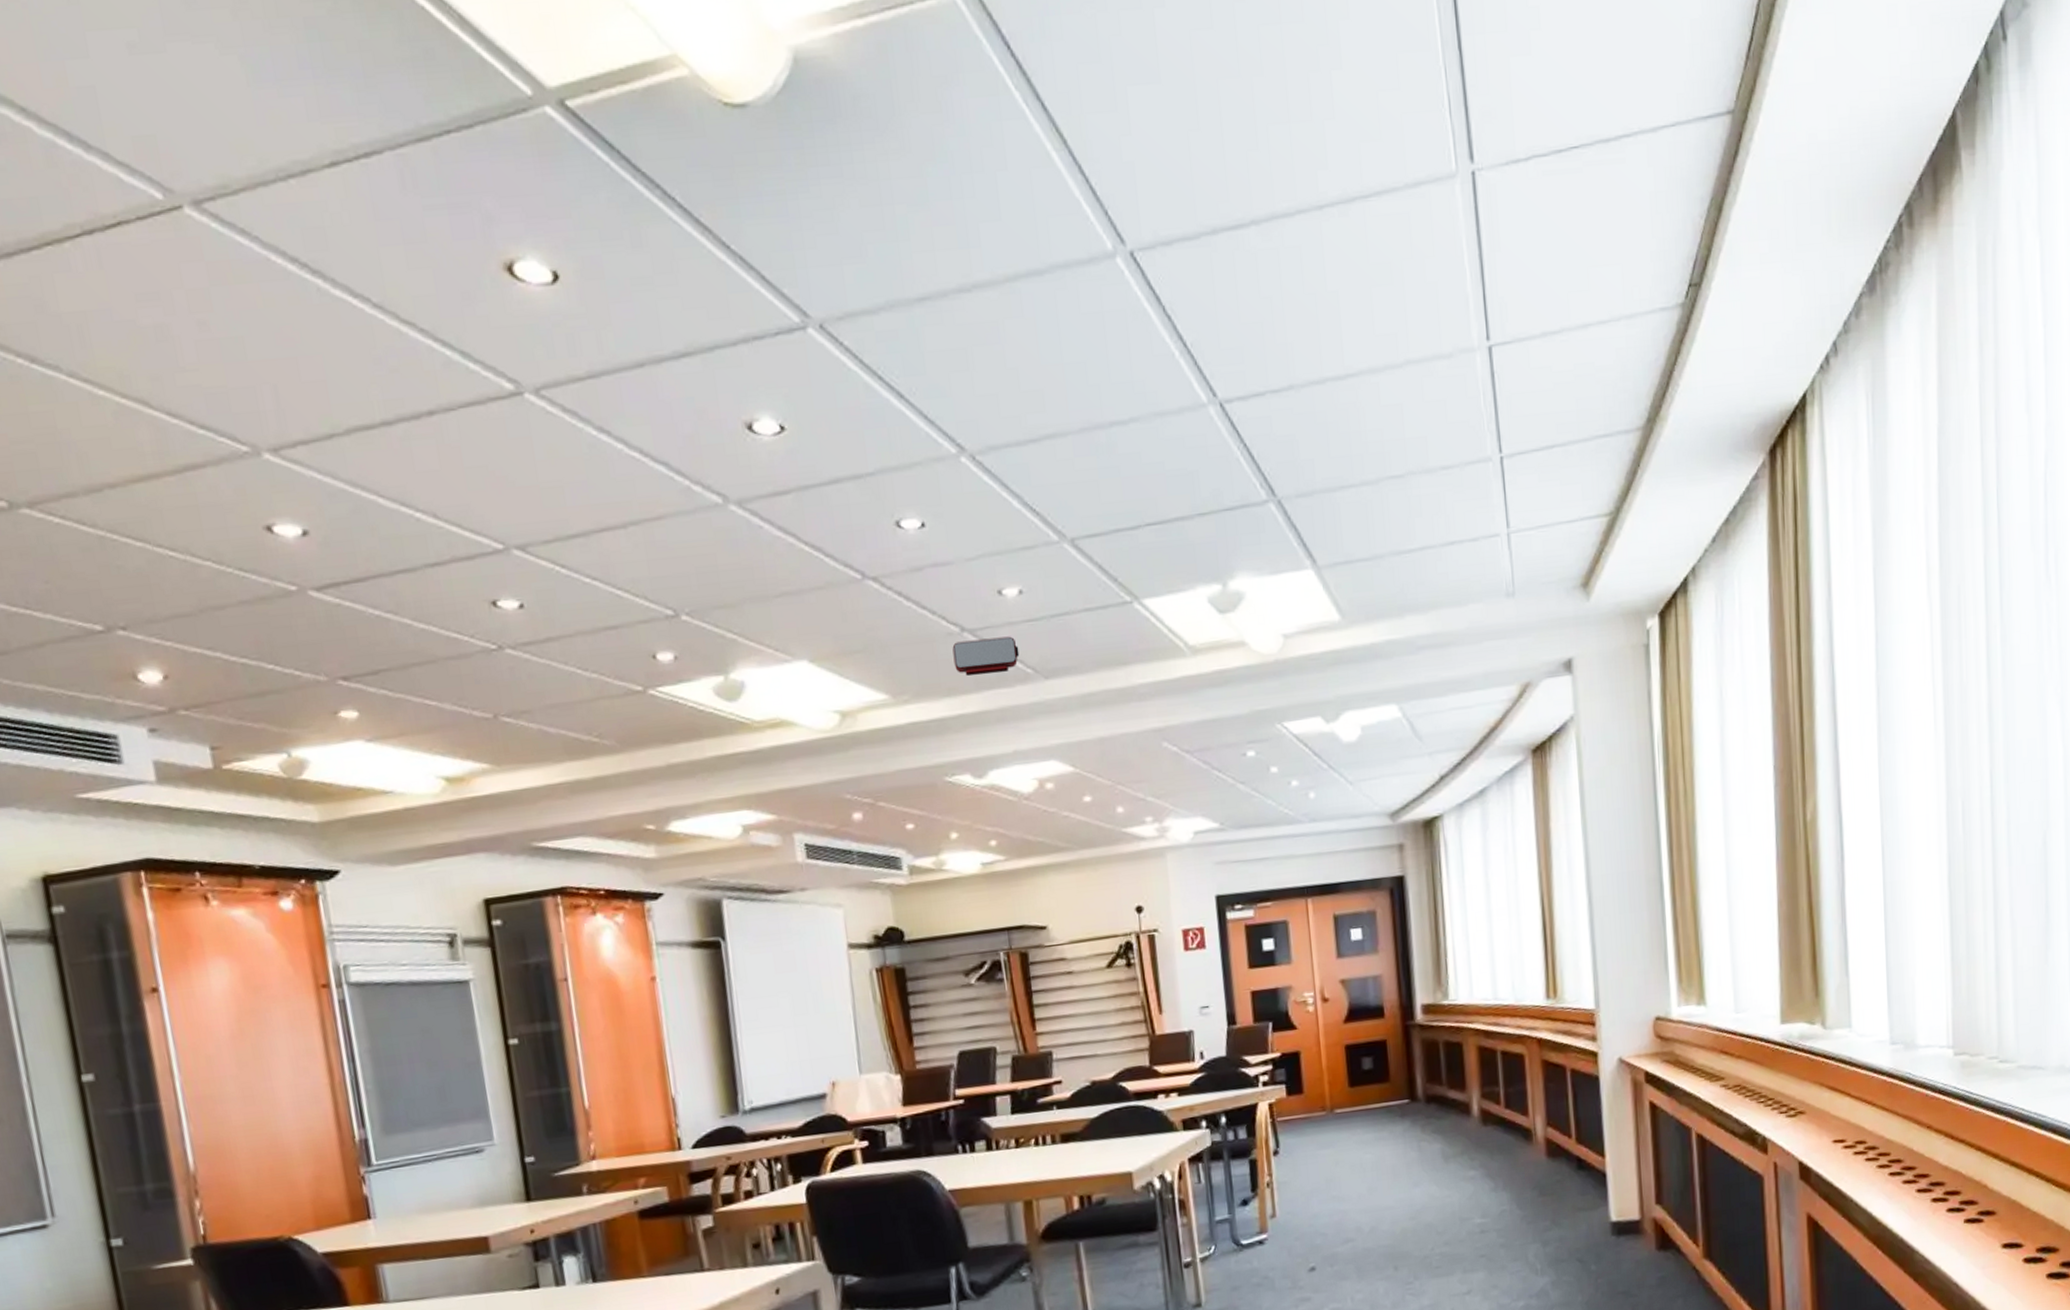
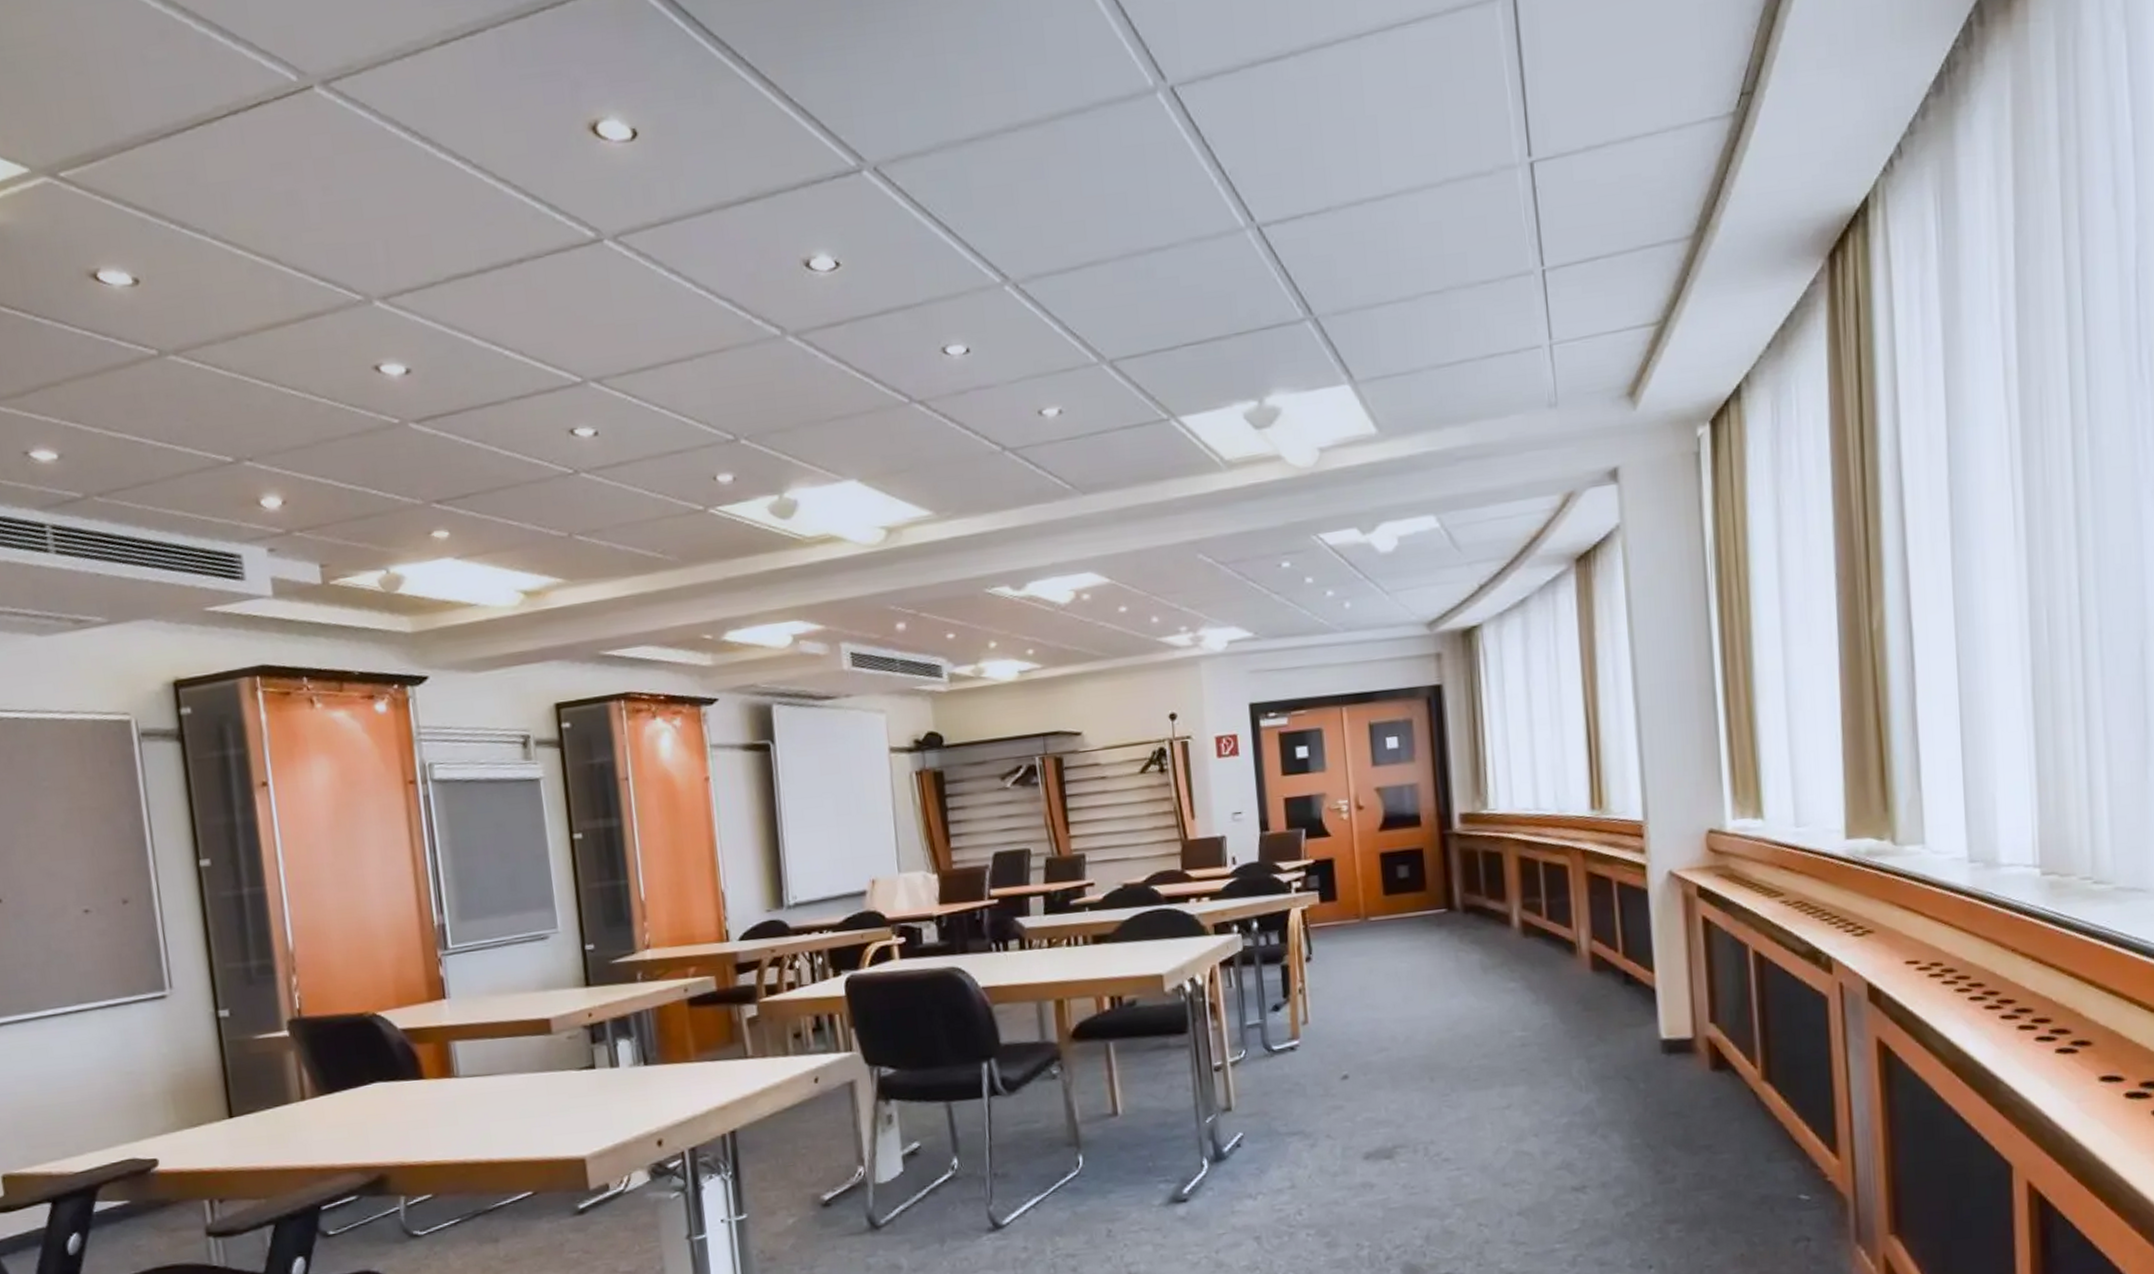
projector: present [952,636,1020,677] -> none [994,454,1059,493]

